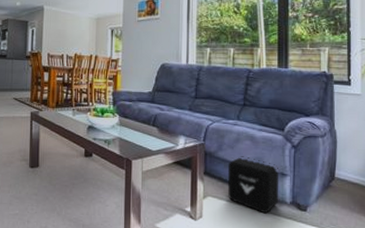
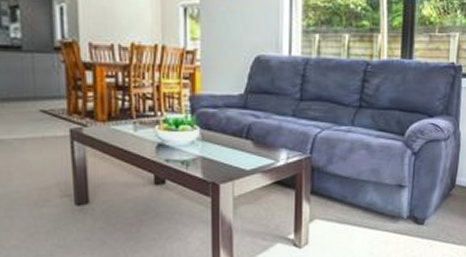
air purifier: present [228,156,279,214] -> none [338,169,397,232]

